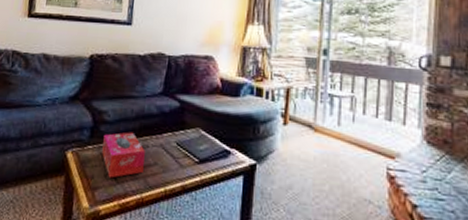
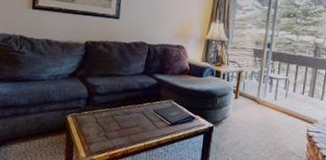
tissue box: present [102,132,145,178] -> none [95,102,130,136]

